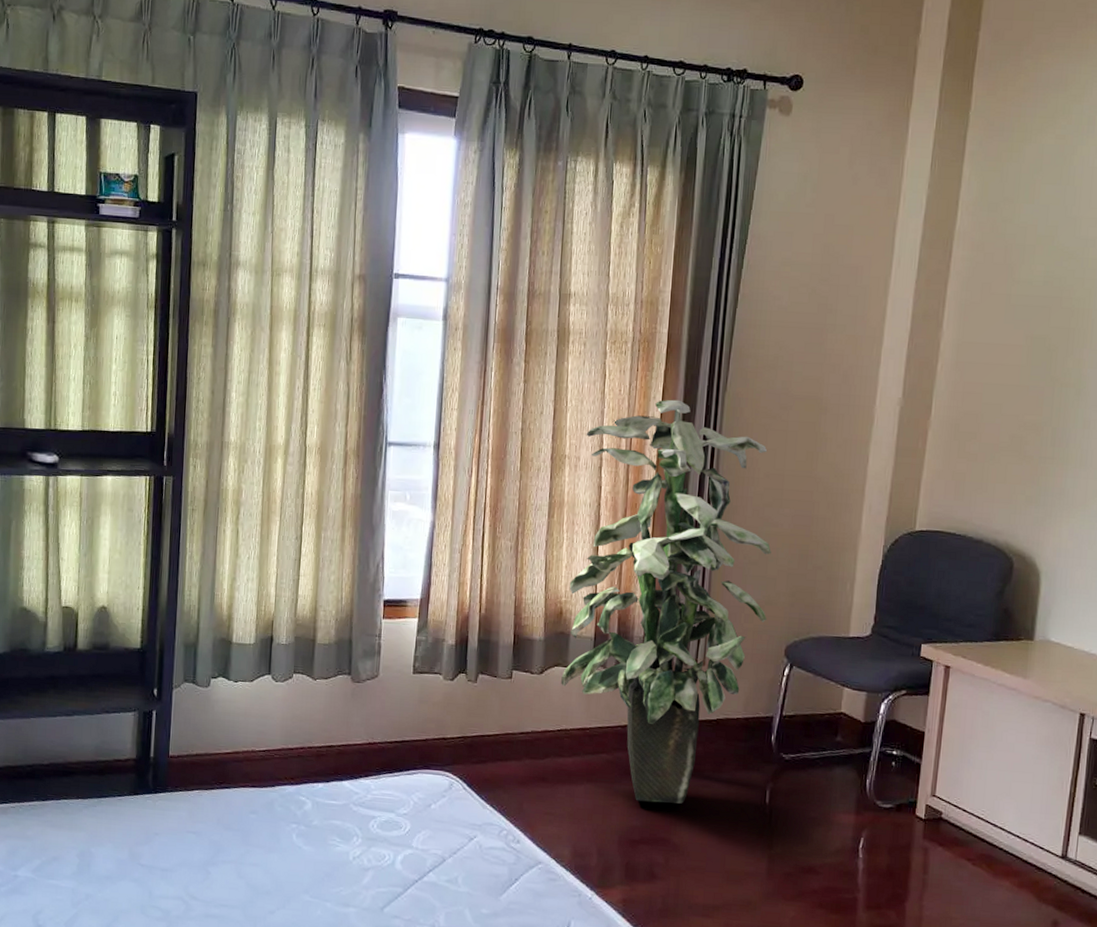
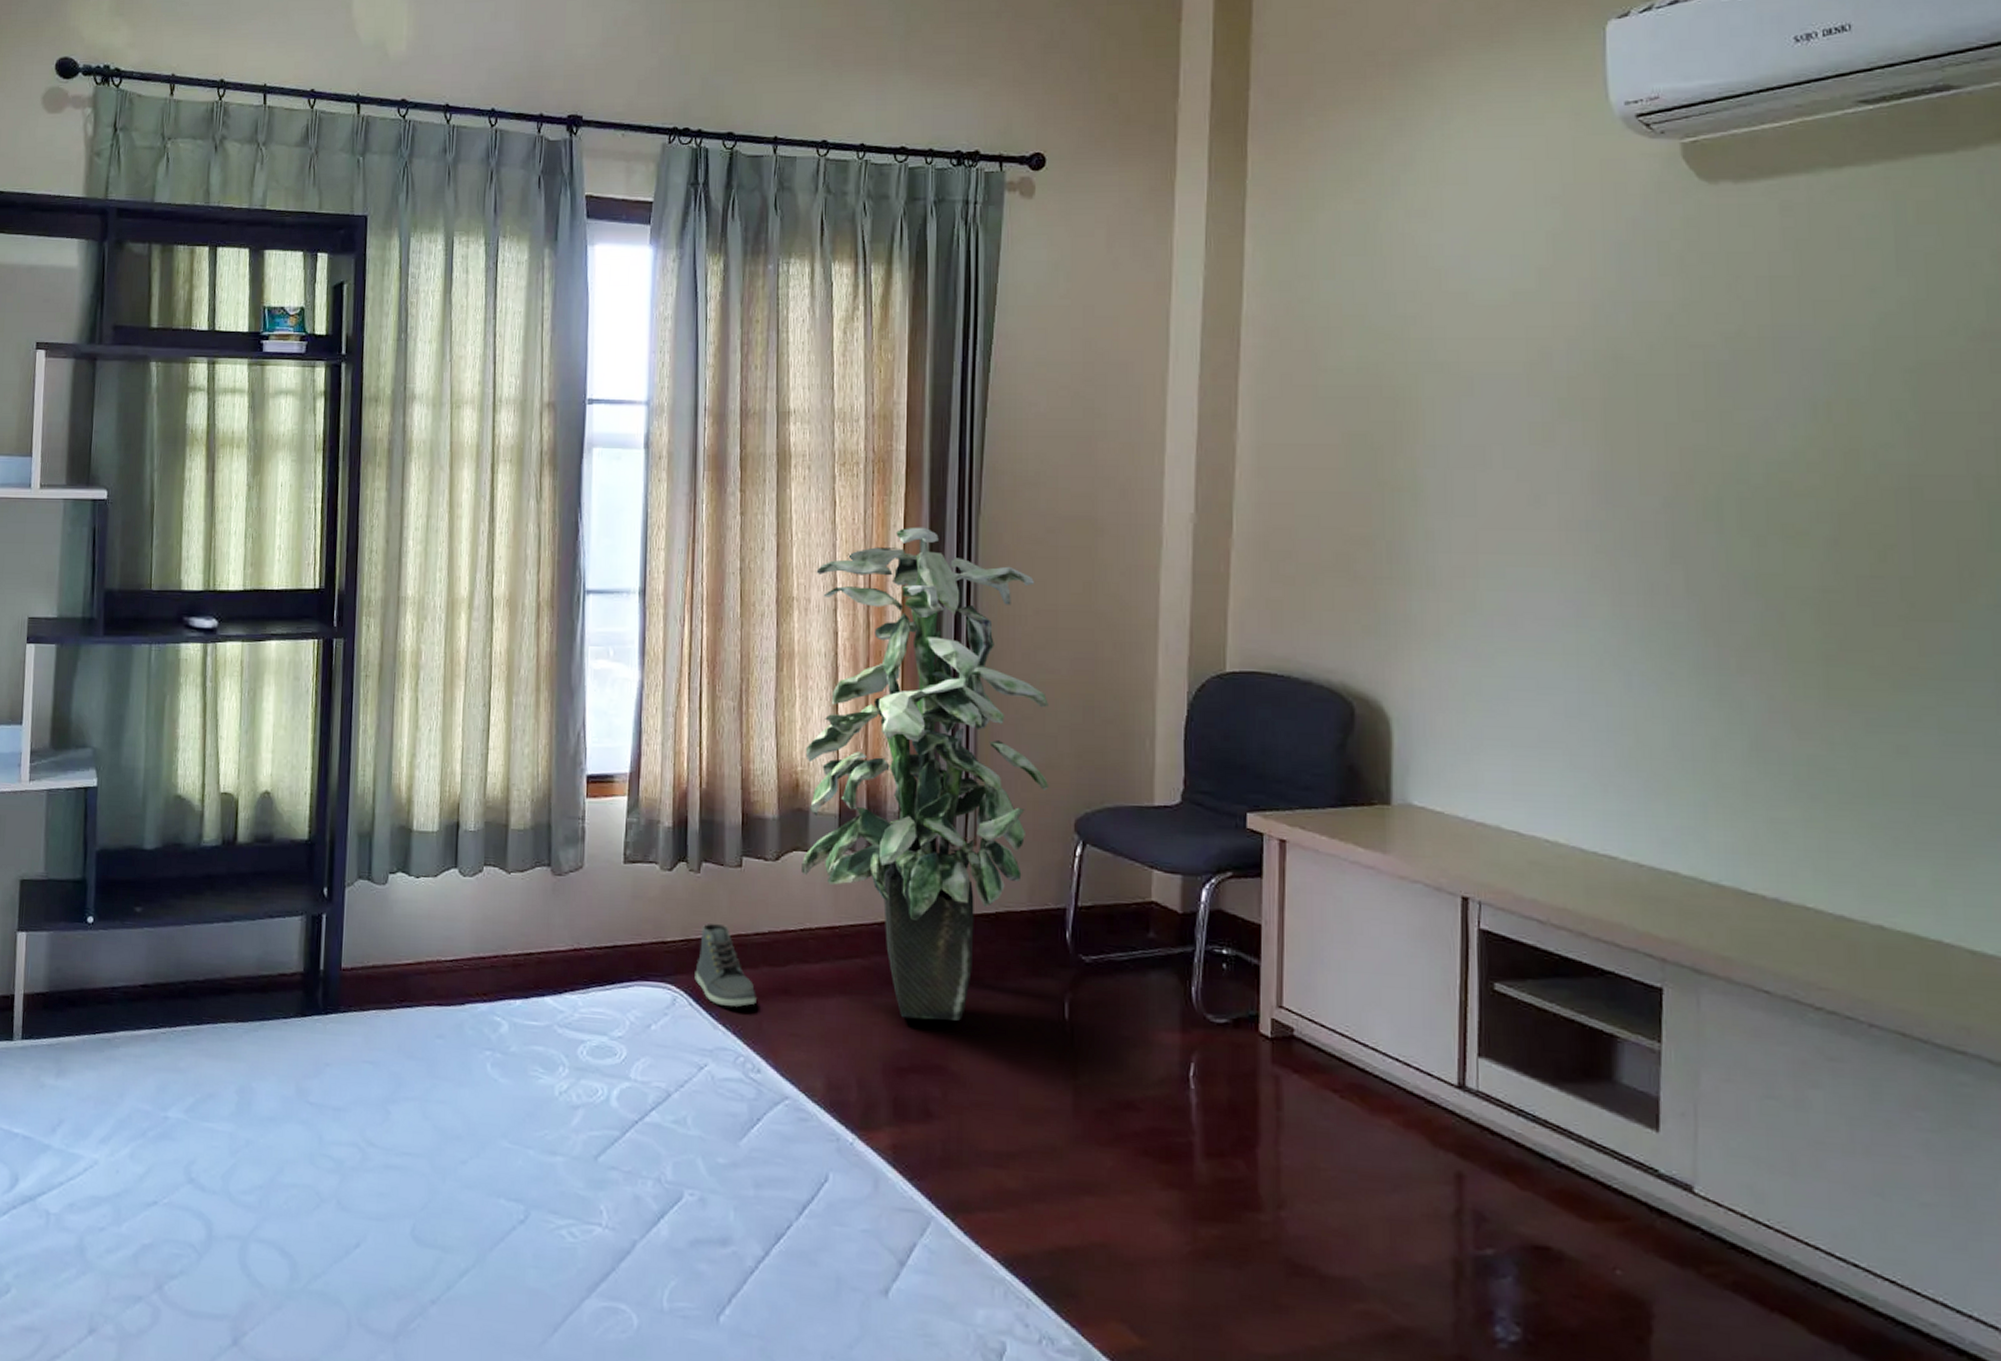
sneaker: none [469,723,519,791] -> present [695,923,756,1007]

